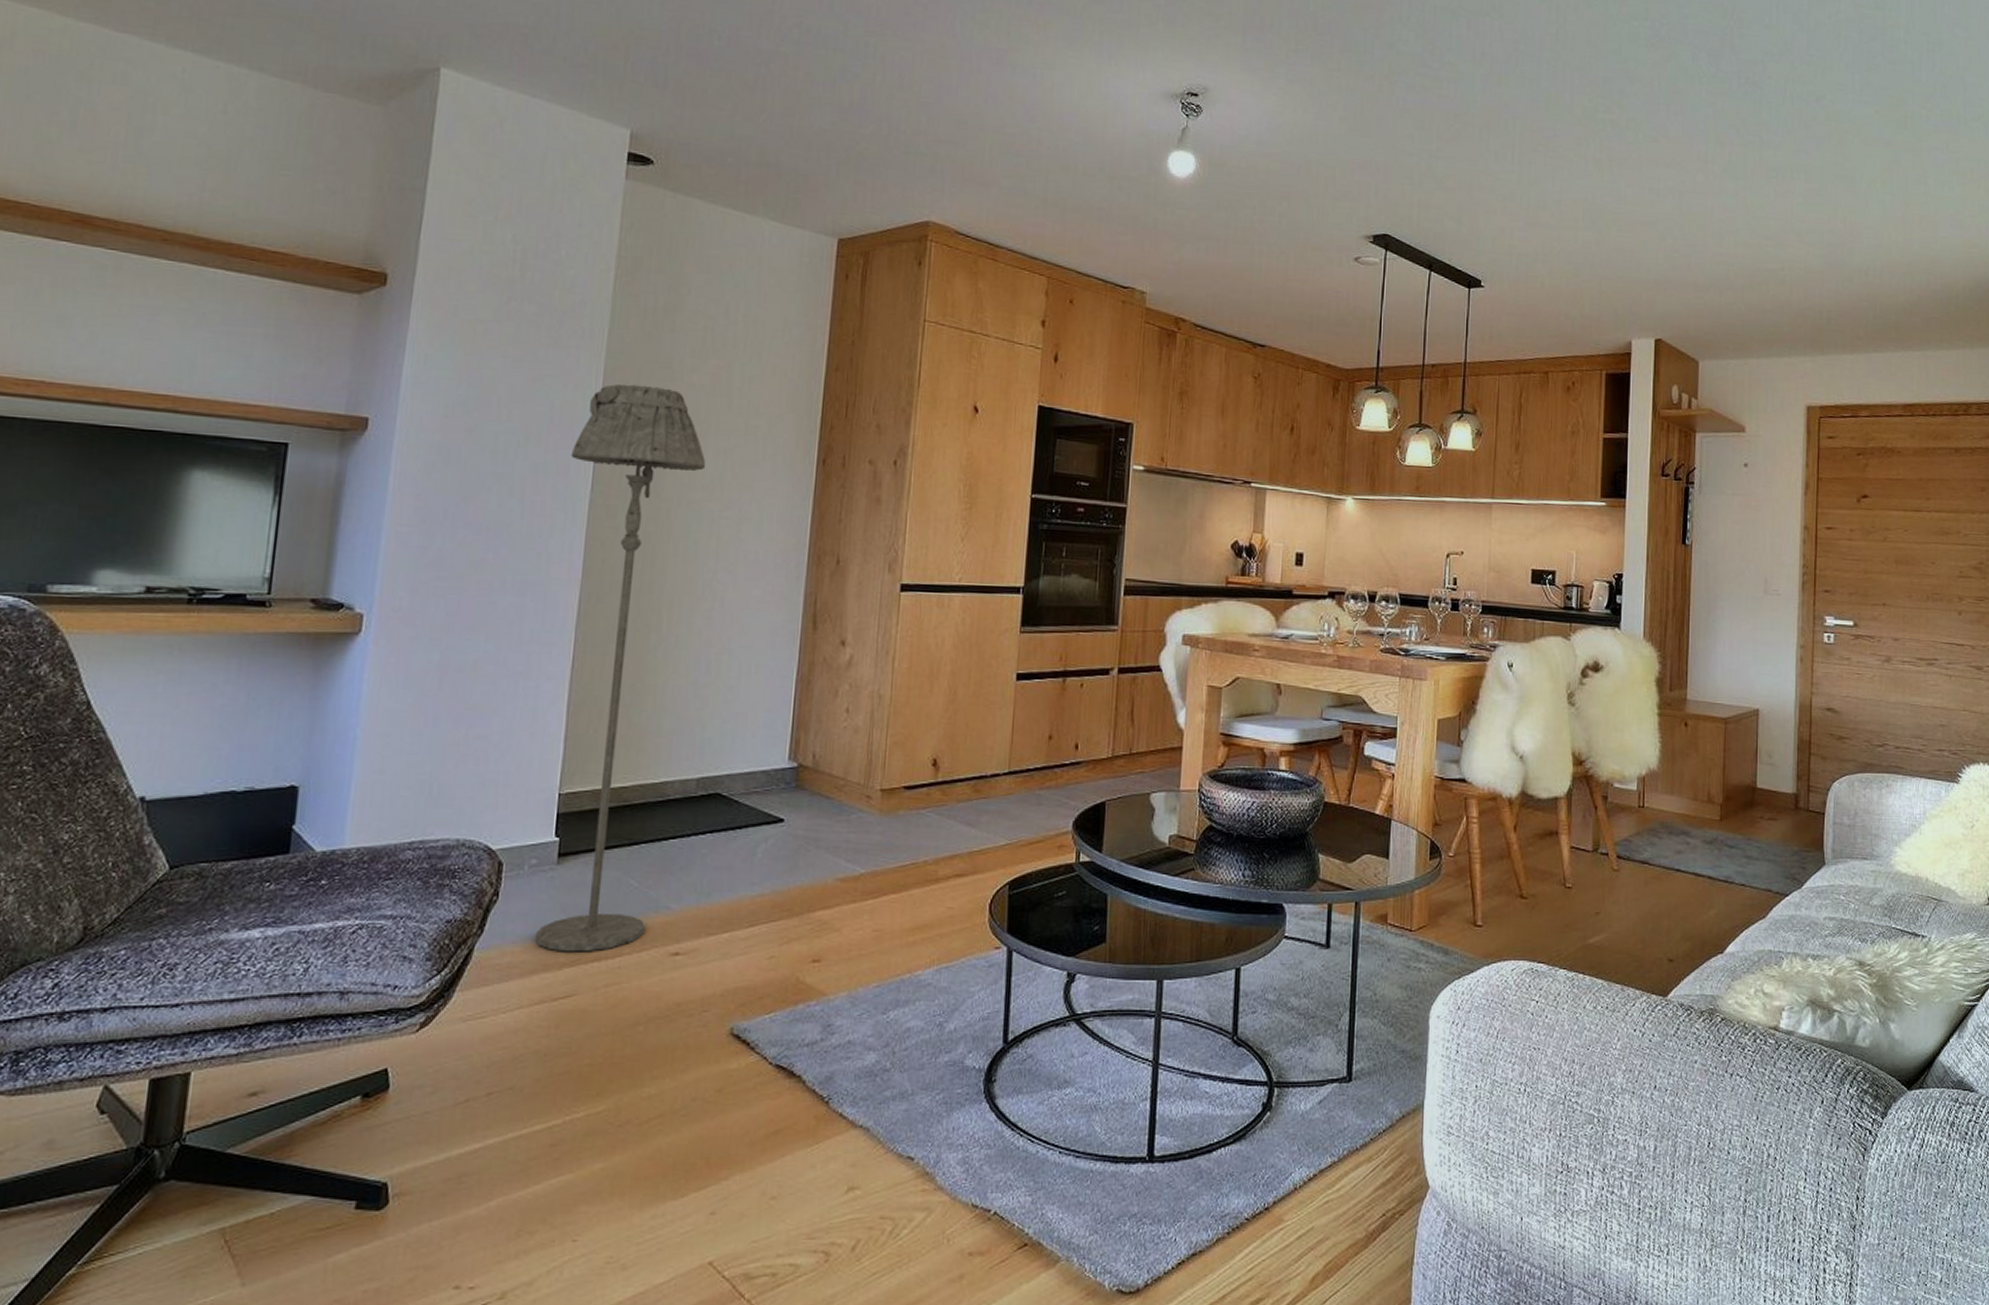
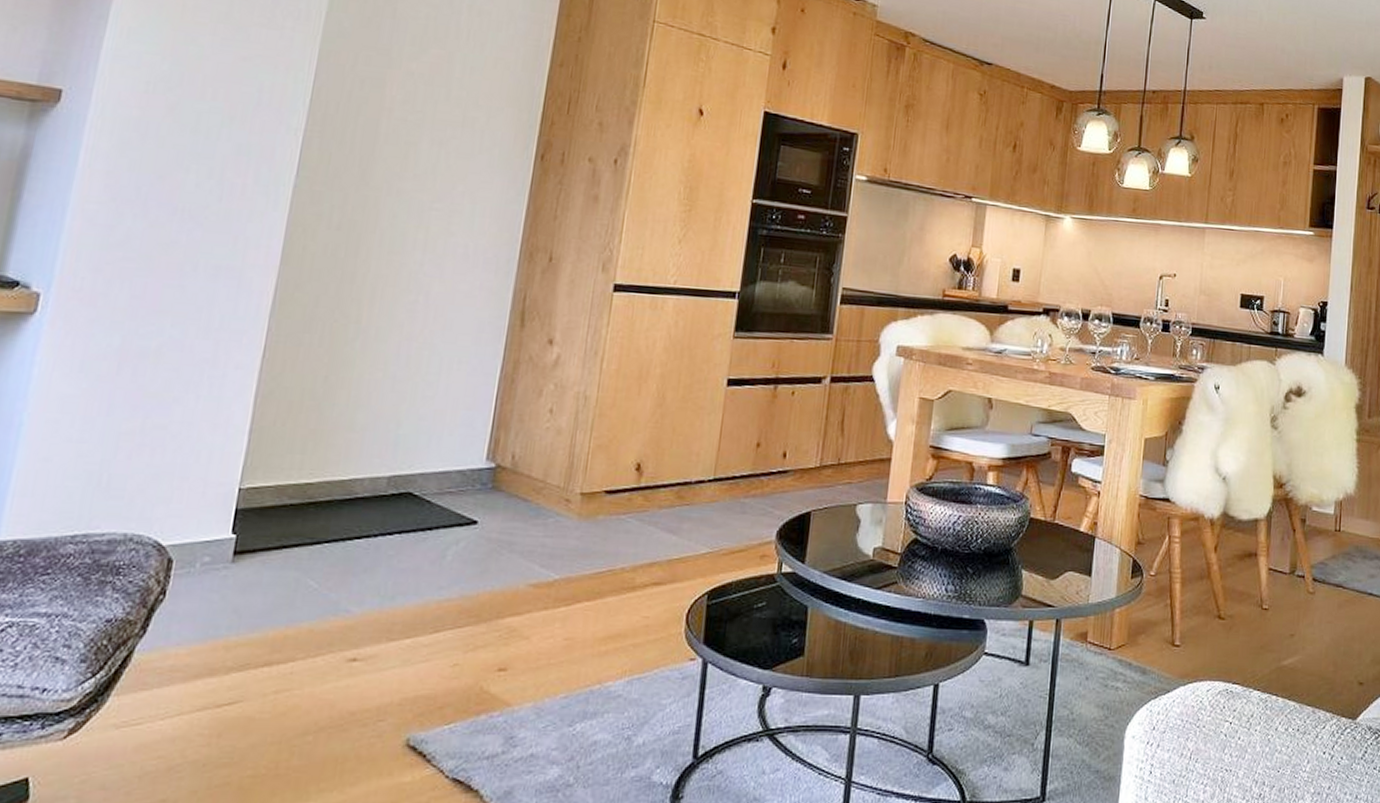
floor lamp: present [535,384,706,952] -> none [202,68,420,656]

